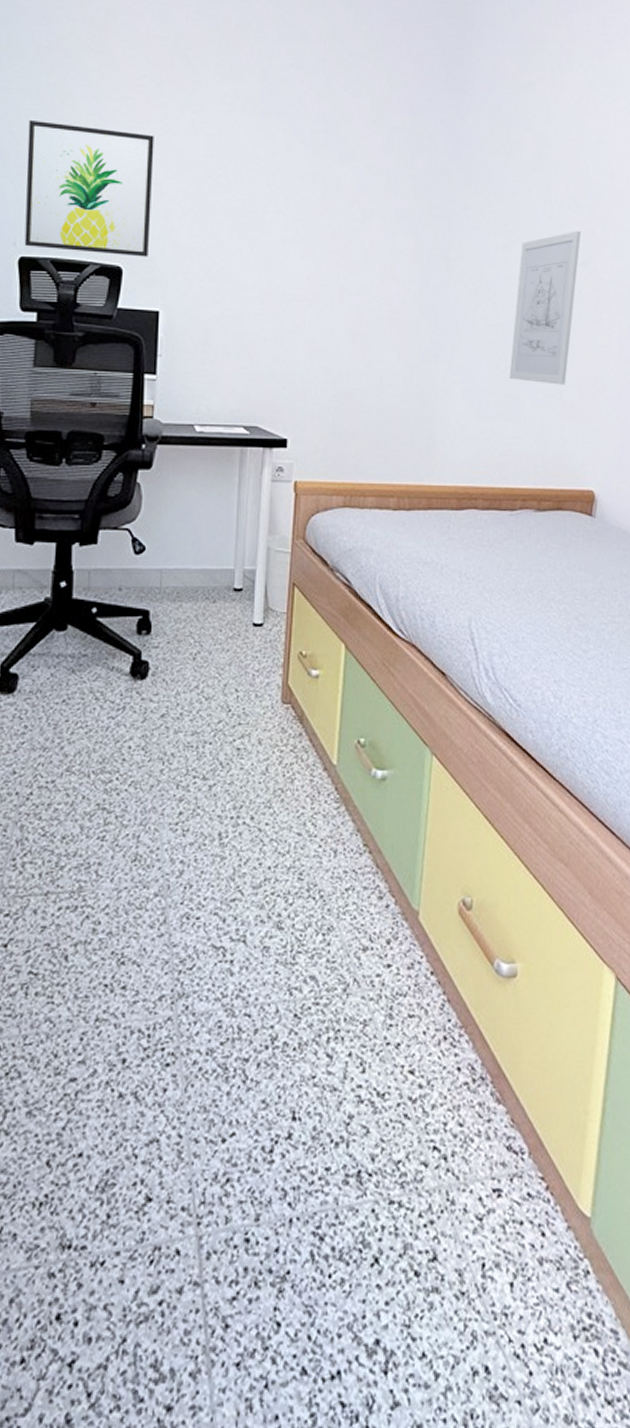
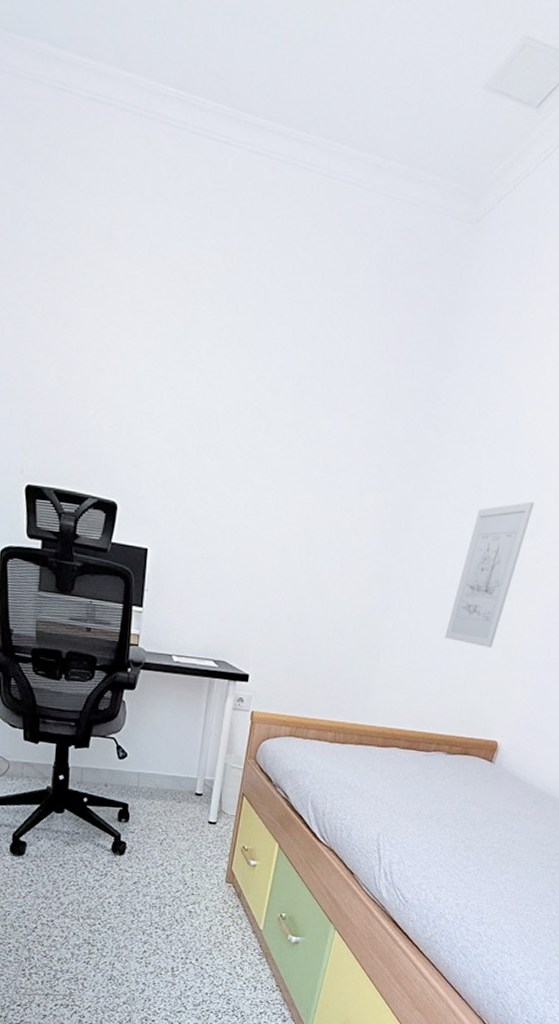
wall art: present [24,121,154,257] -> none [30,342,152,495]

